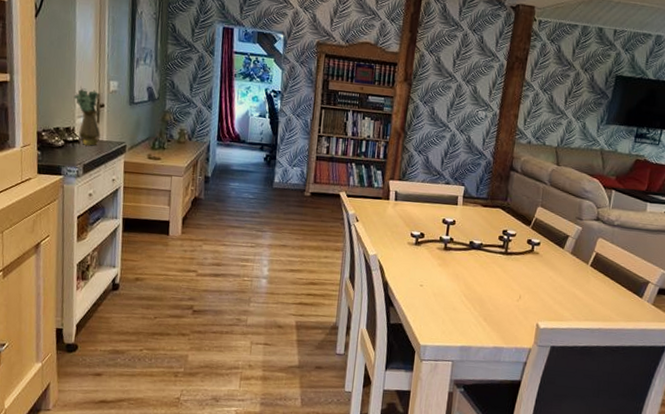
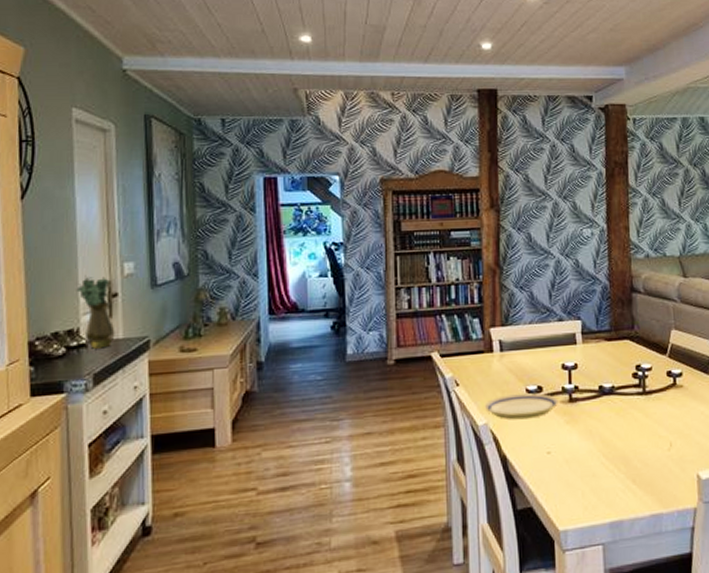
plate: none [376,235,435,257] -> present [484,393,558,420]

